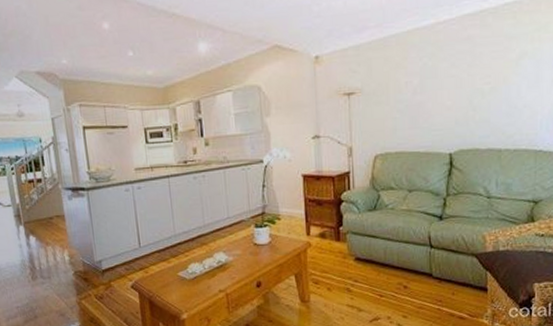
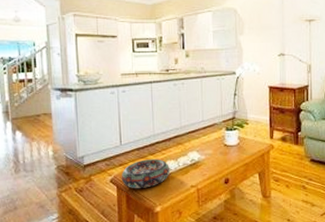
decorative bowl: none [142,261,195,294] -> present [121,159,170,188]

